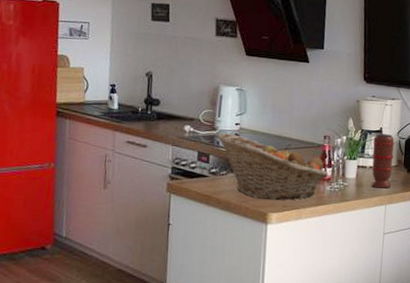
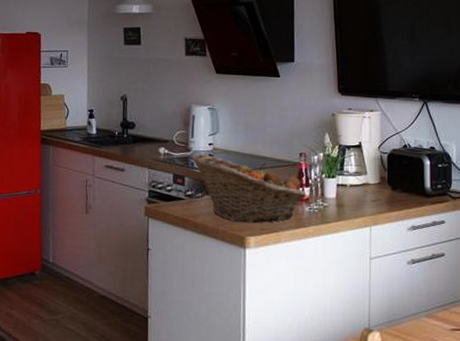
spice grinder: present [371,133,395,189] -> none [351,148,376,209]

